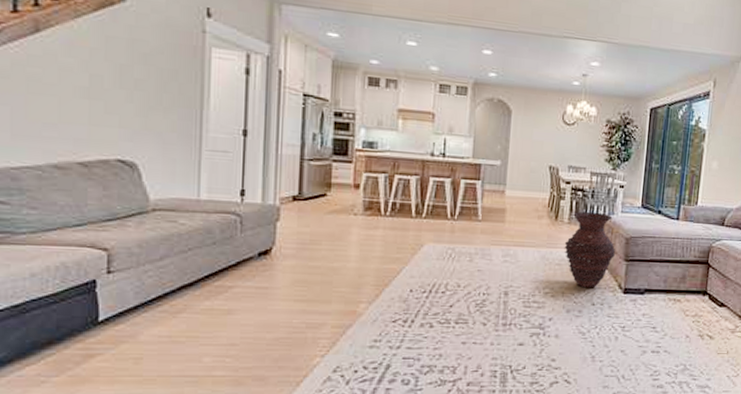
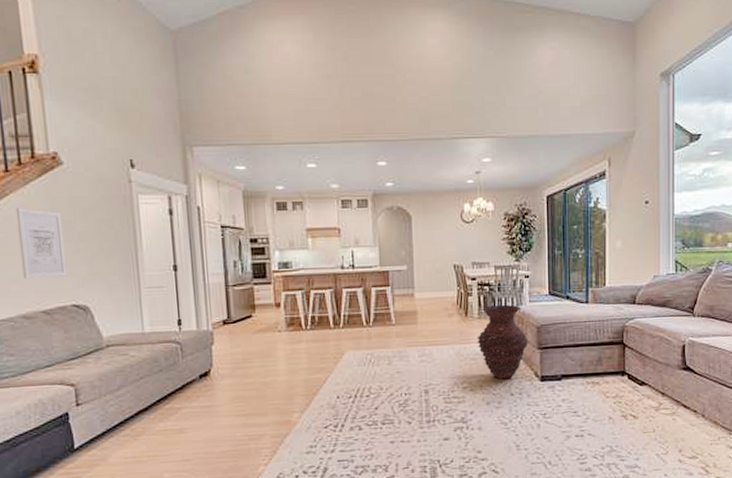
wall art: none [60,42,116,127] -> present [15,208,67,279]

